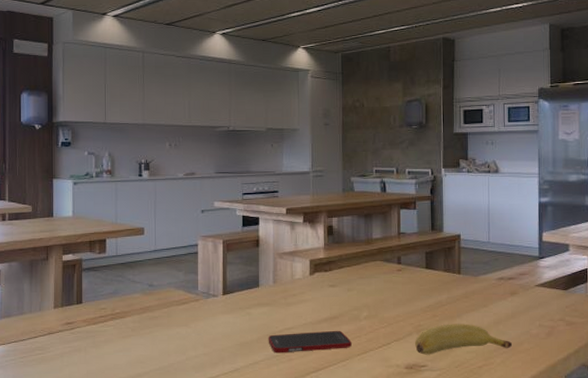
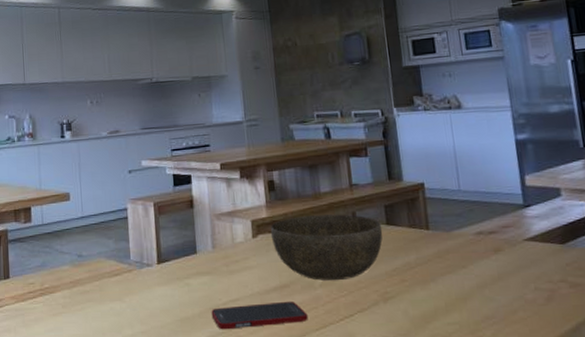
bowl: none [326,258,422,315] -> present [270,214,383,281]
banana: present [415,323,512,355] -> none [383,289,503,328]

